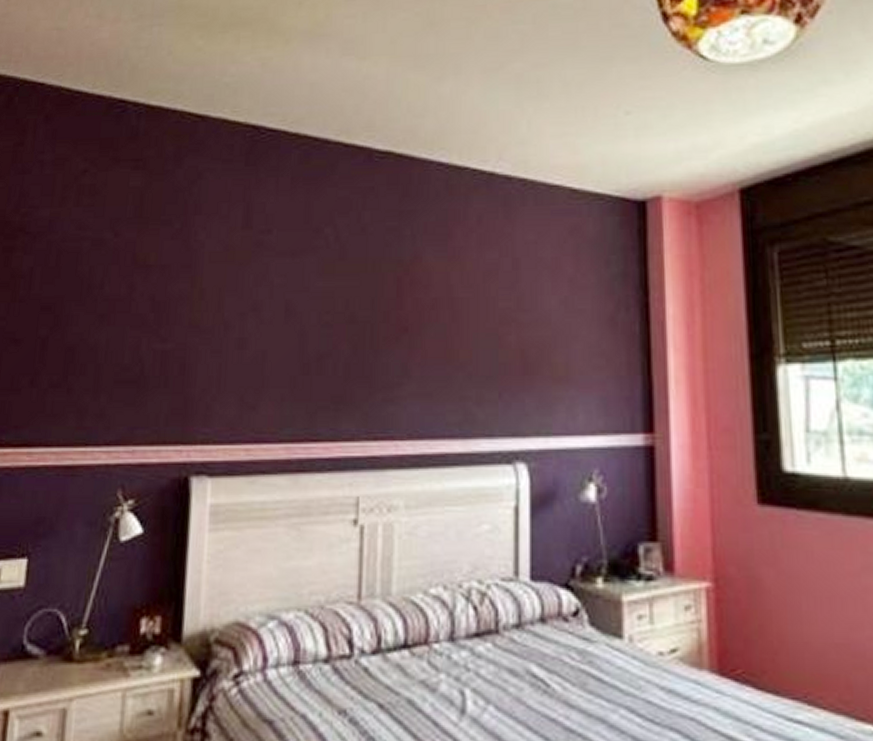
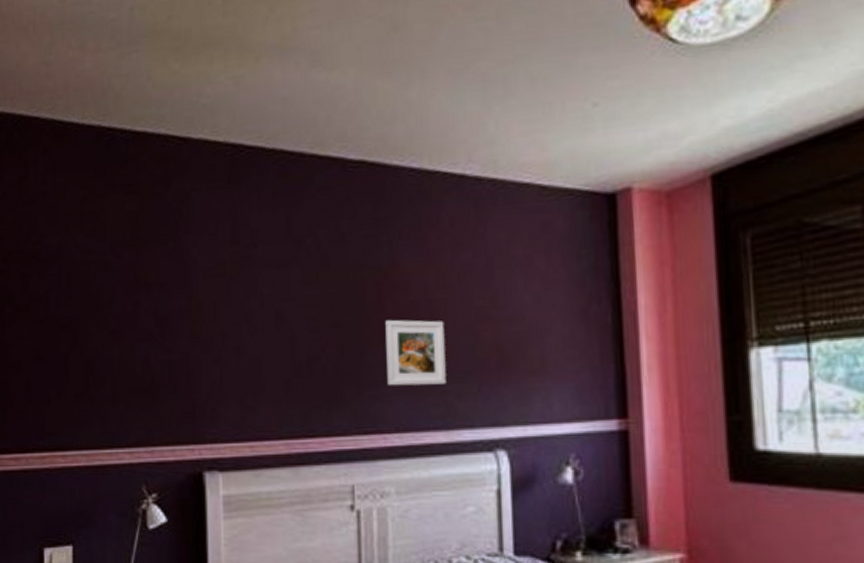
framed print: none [402,317,466,389] -> present [385,319,446,386]

